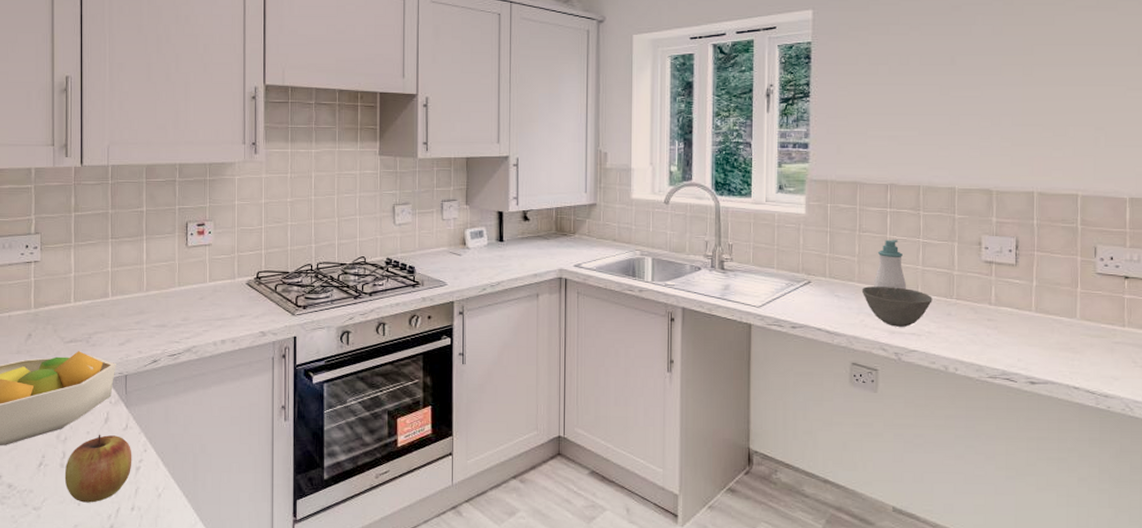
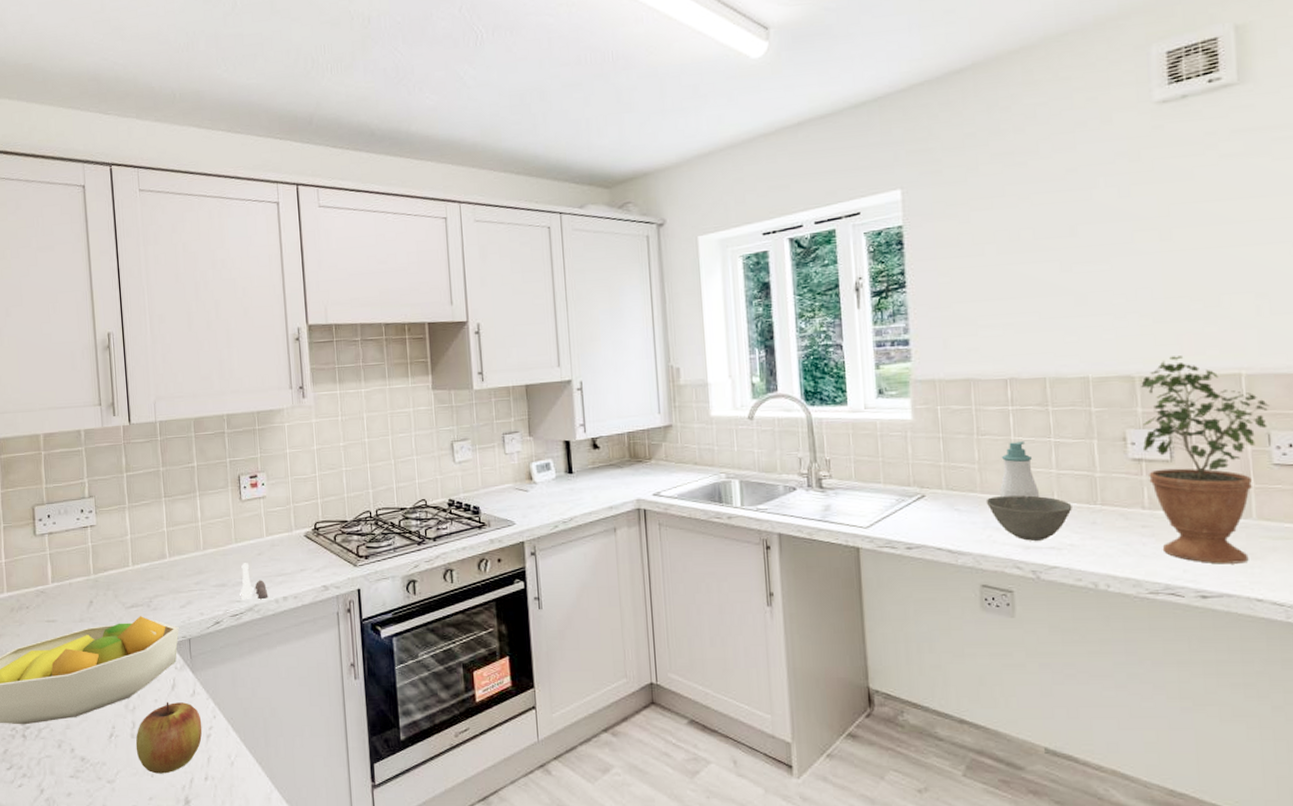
salt and pepper shaker set: none [180,306,207,341] -> present [241,563,269,600]
potted plant: none [995,175,1098,356] -> present [1141,355,1269,564]

